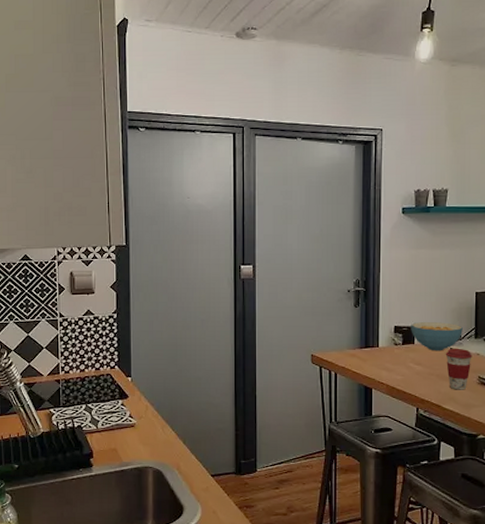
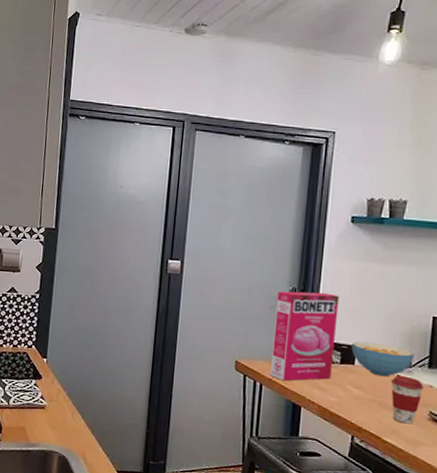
cereal box: none [342,281,397,367] -> present [269,291,340,381]

